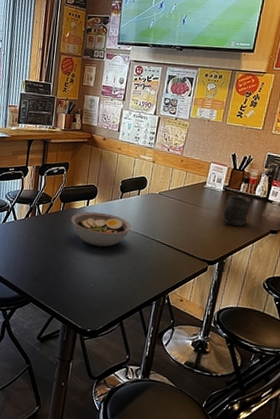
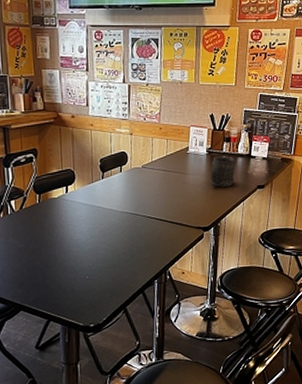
bowl: present [71,211,131,247] -> none [50,197,119,235]

